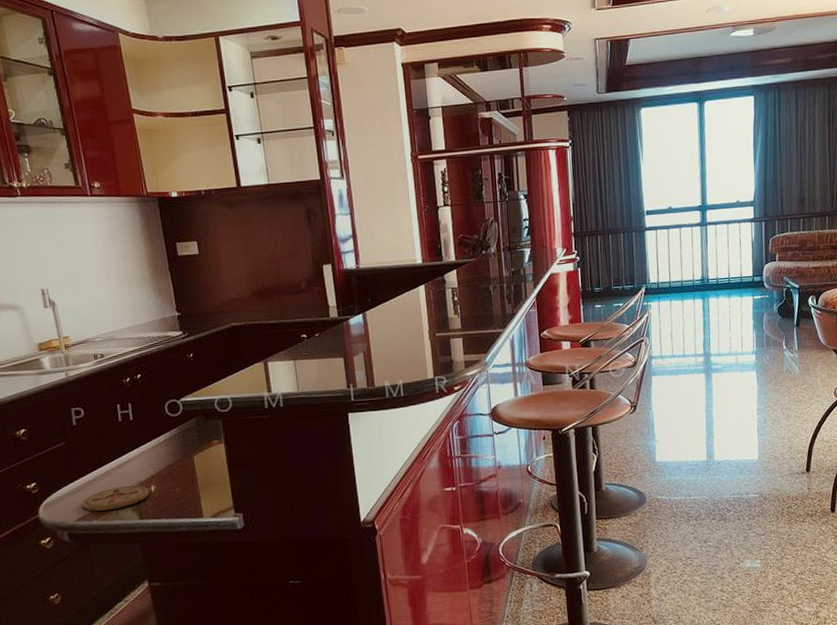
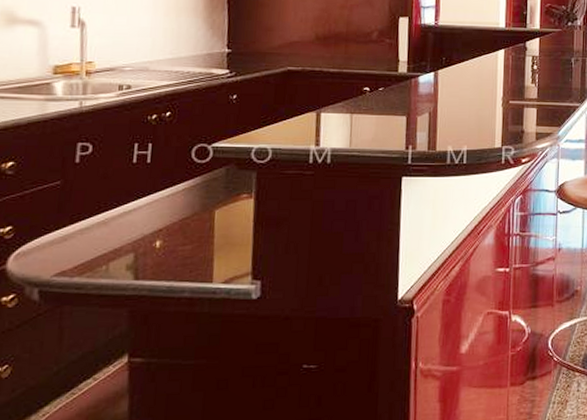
coaster: present [81,485,150,512] -> none [63,238,153,266]

